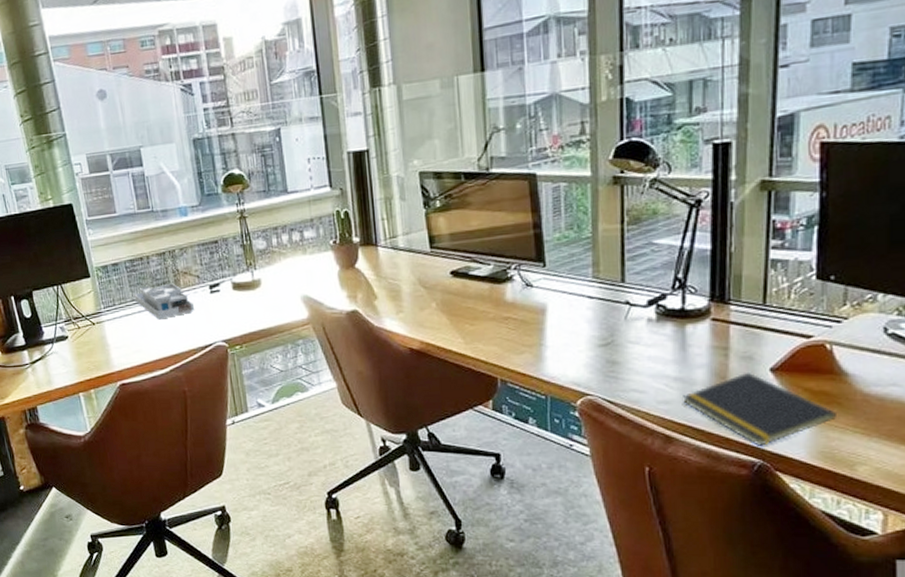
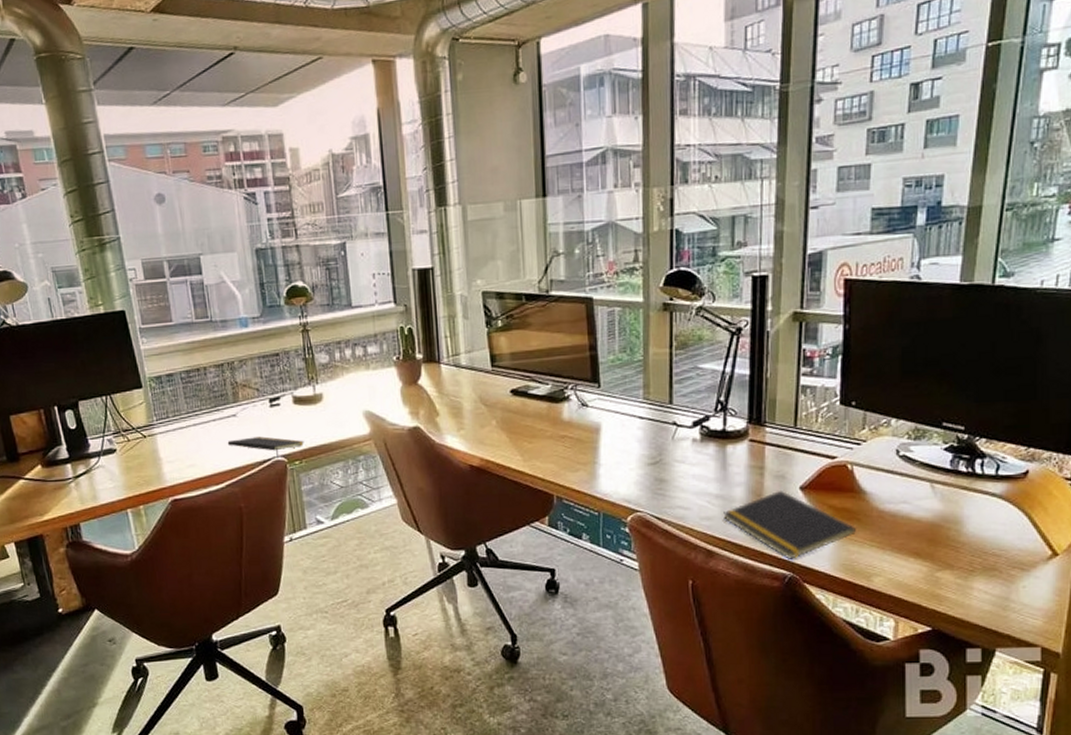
desk organizer: present [134,283,195,320] -> none [189,396,254,433]
notepad: none [170,322,244,344] -> present [227,436,304,459]

